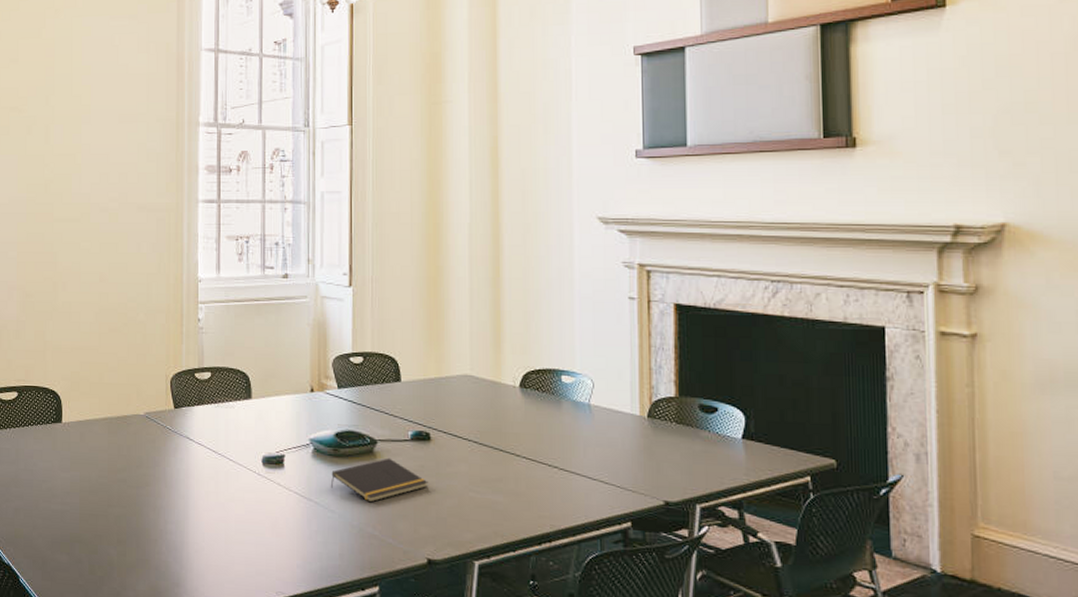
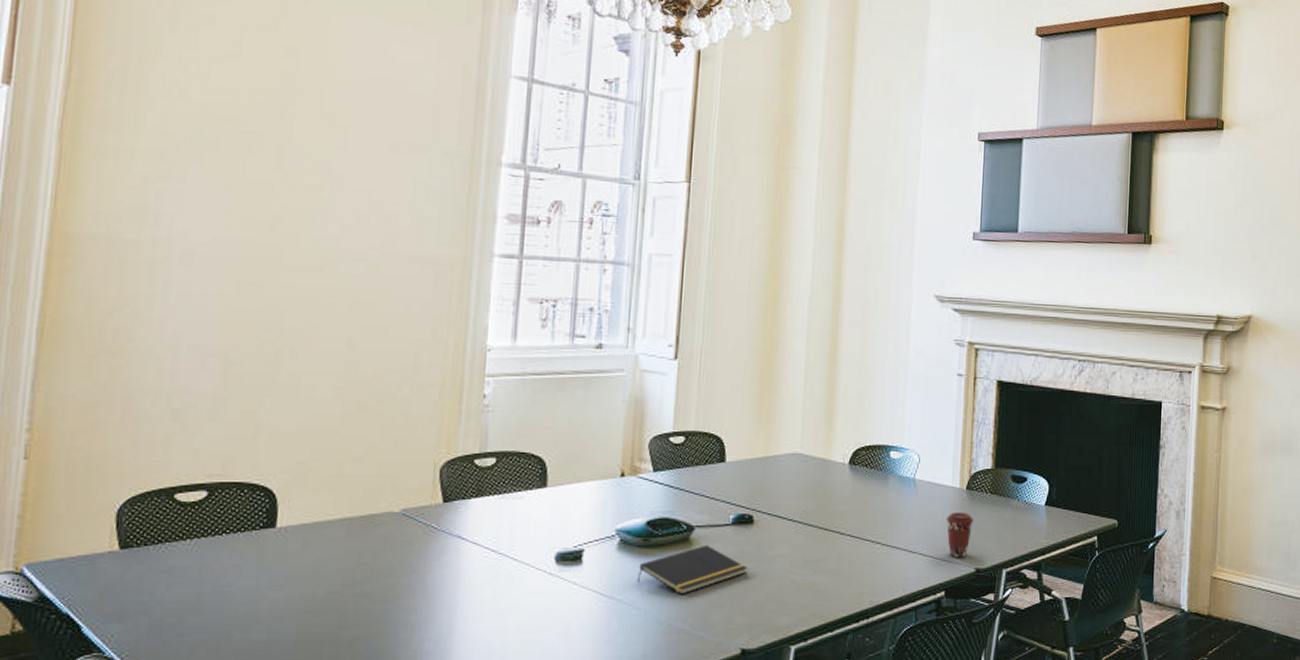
coffee cup: none [627,441,659,488] -> present [945,513,974,557]

